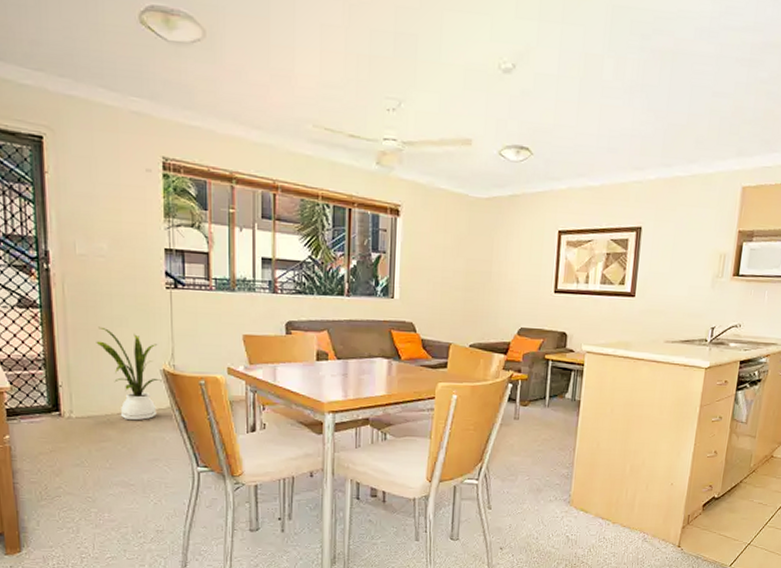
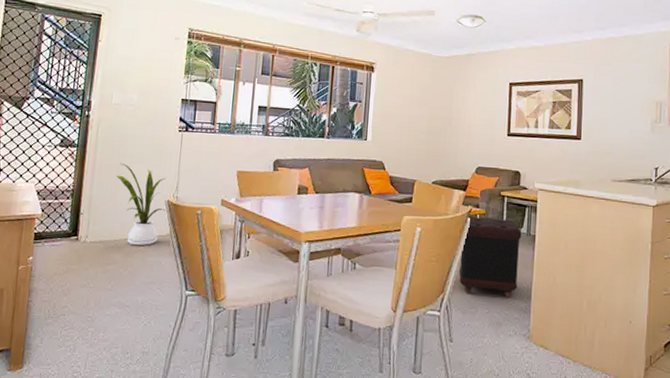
ottoman: none [498,382,566,465] -> present [458,217,522,298]

